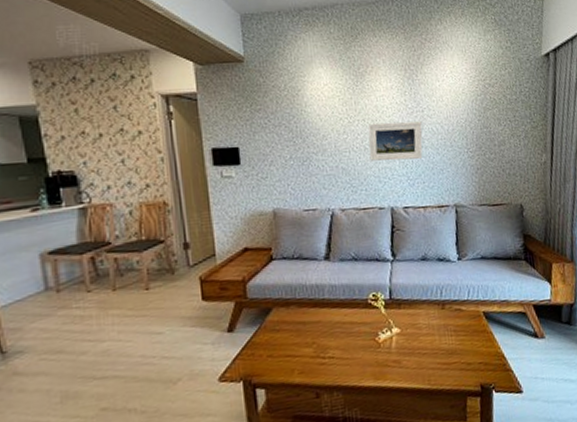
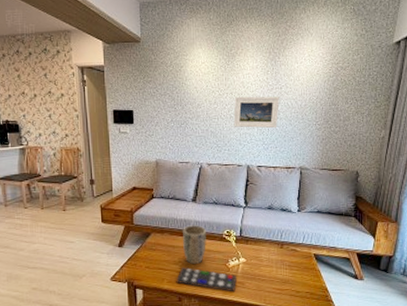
remote control: none [310,349,391,376] -> present [176,267,237,292]
plant pot: none [315,290,348,345] -> present [183,225,206,265]

